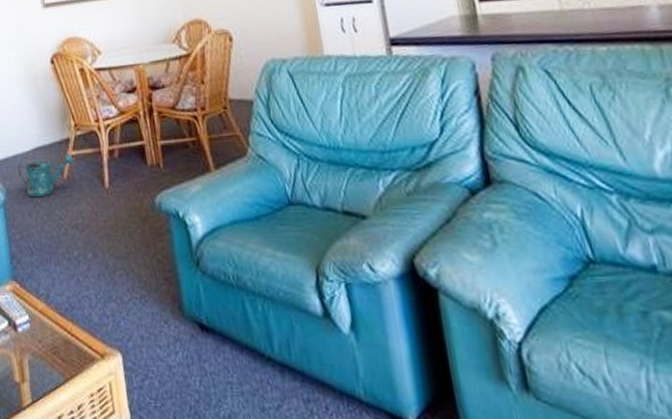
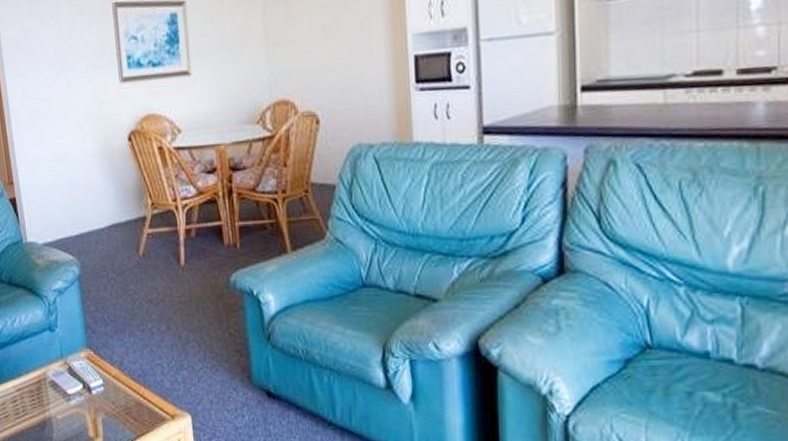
watering can: present [17,153,74,198] -> none [92,231,150,273]

